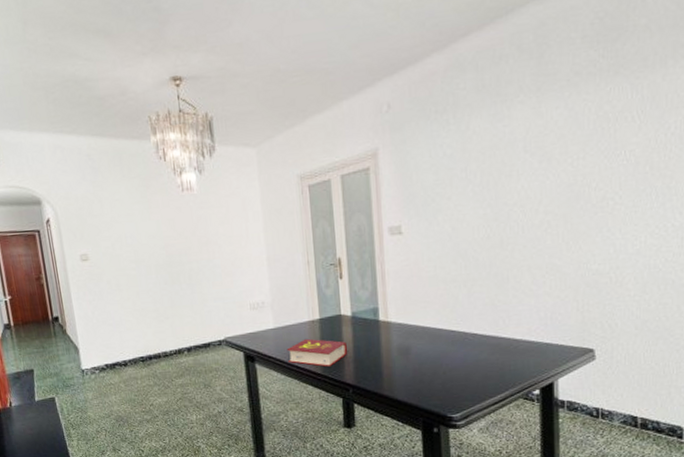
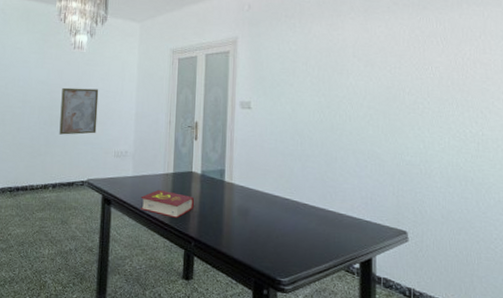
wall art: none [177,235,226,293] -> present [59,87,99,135]

